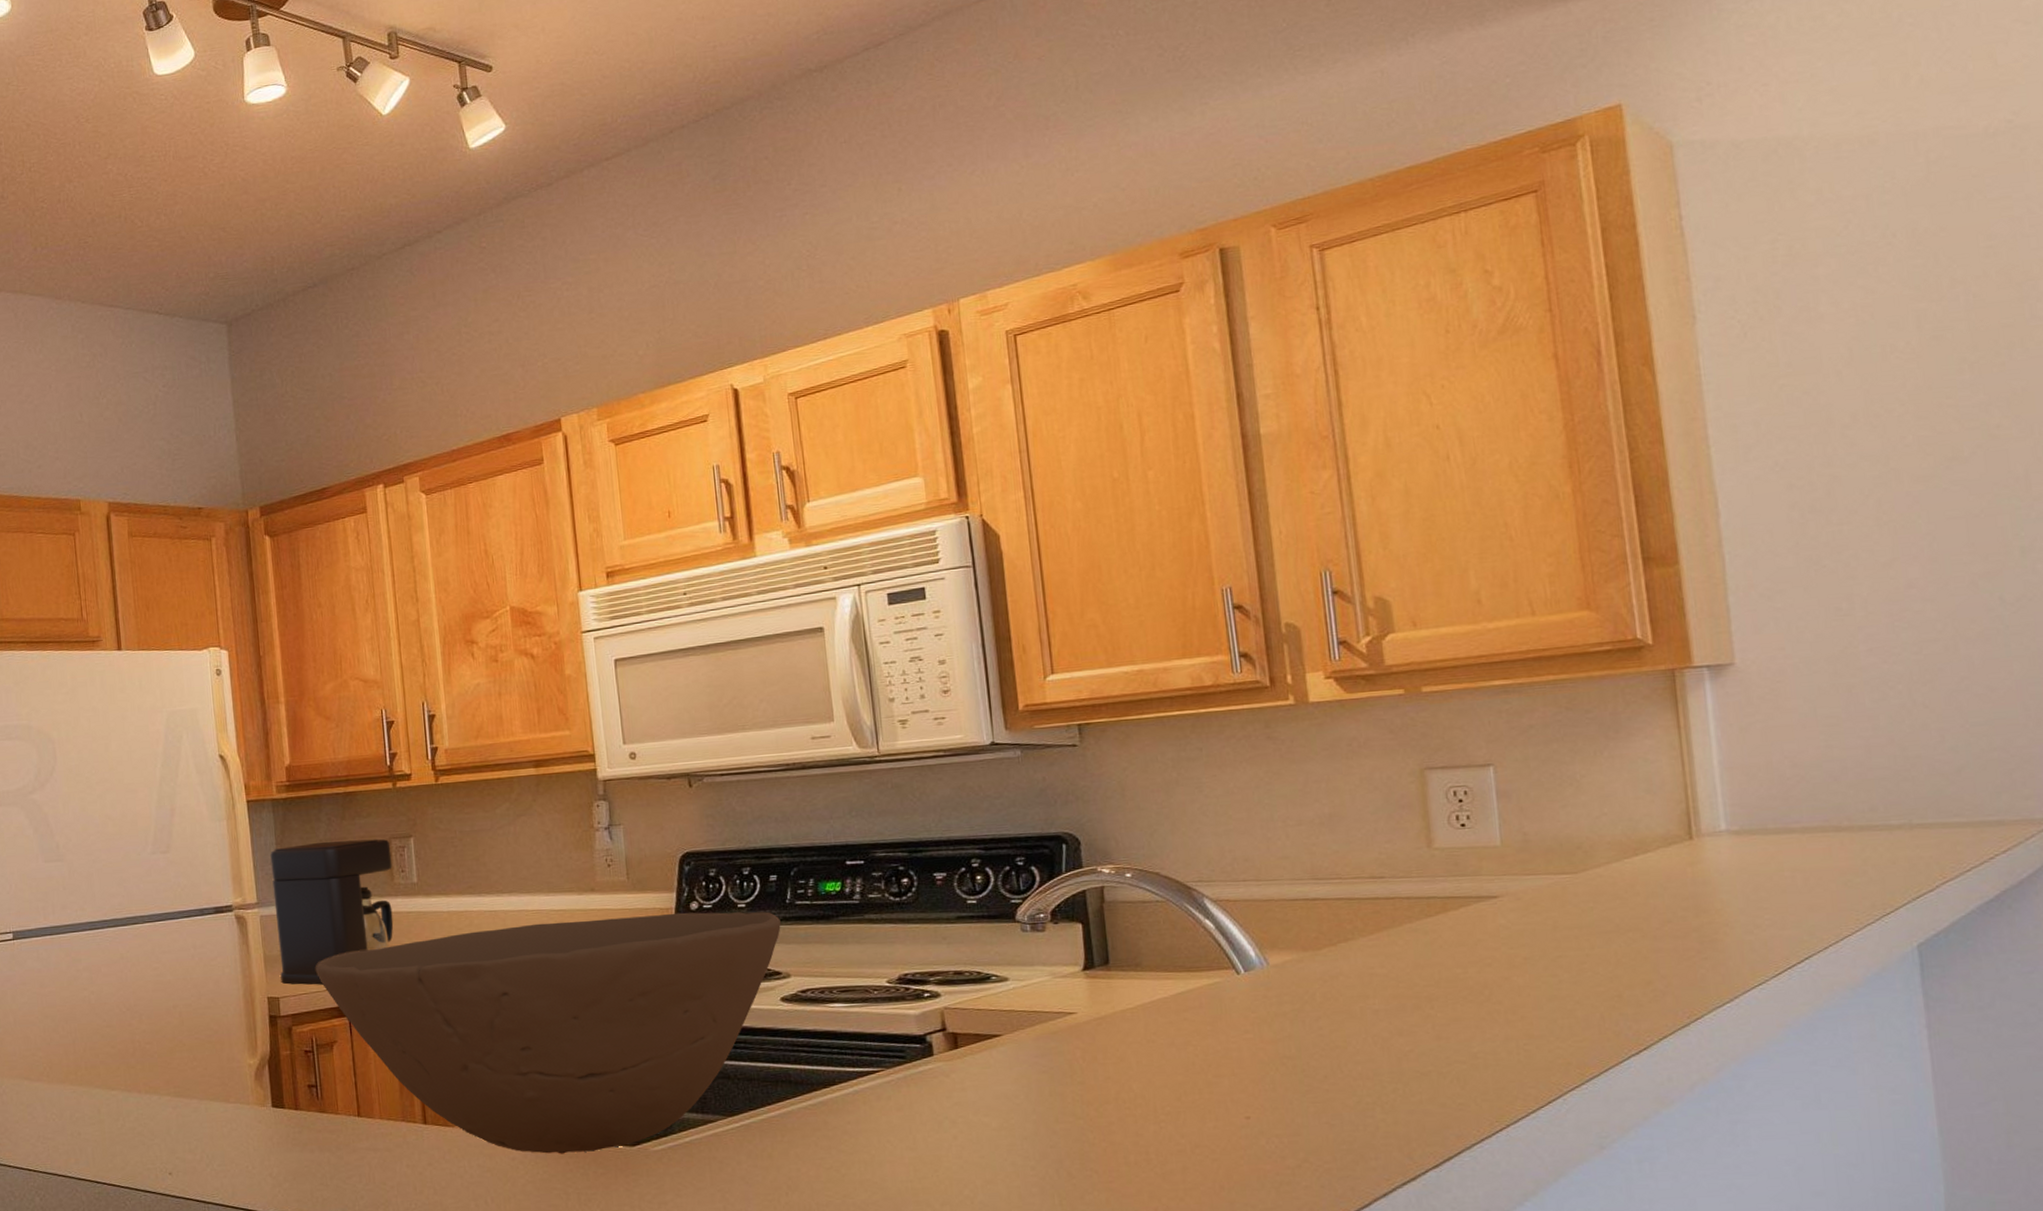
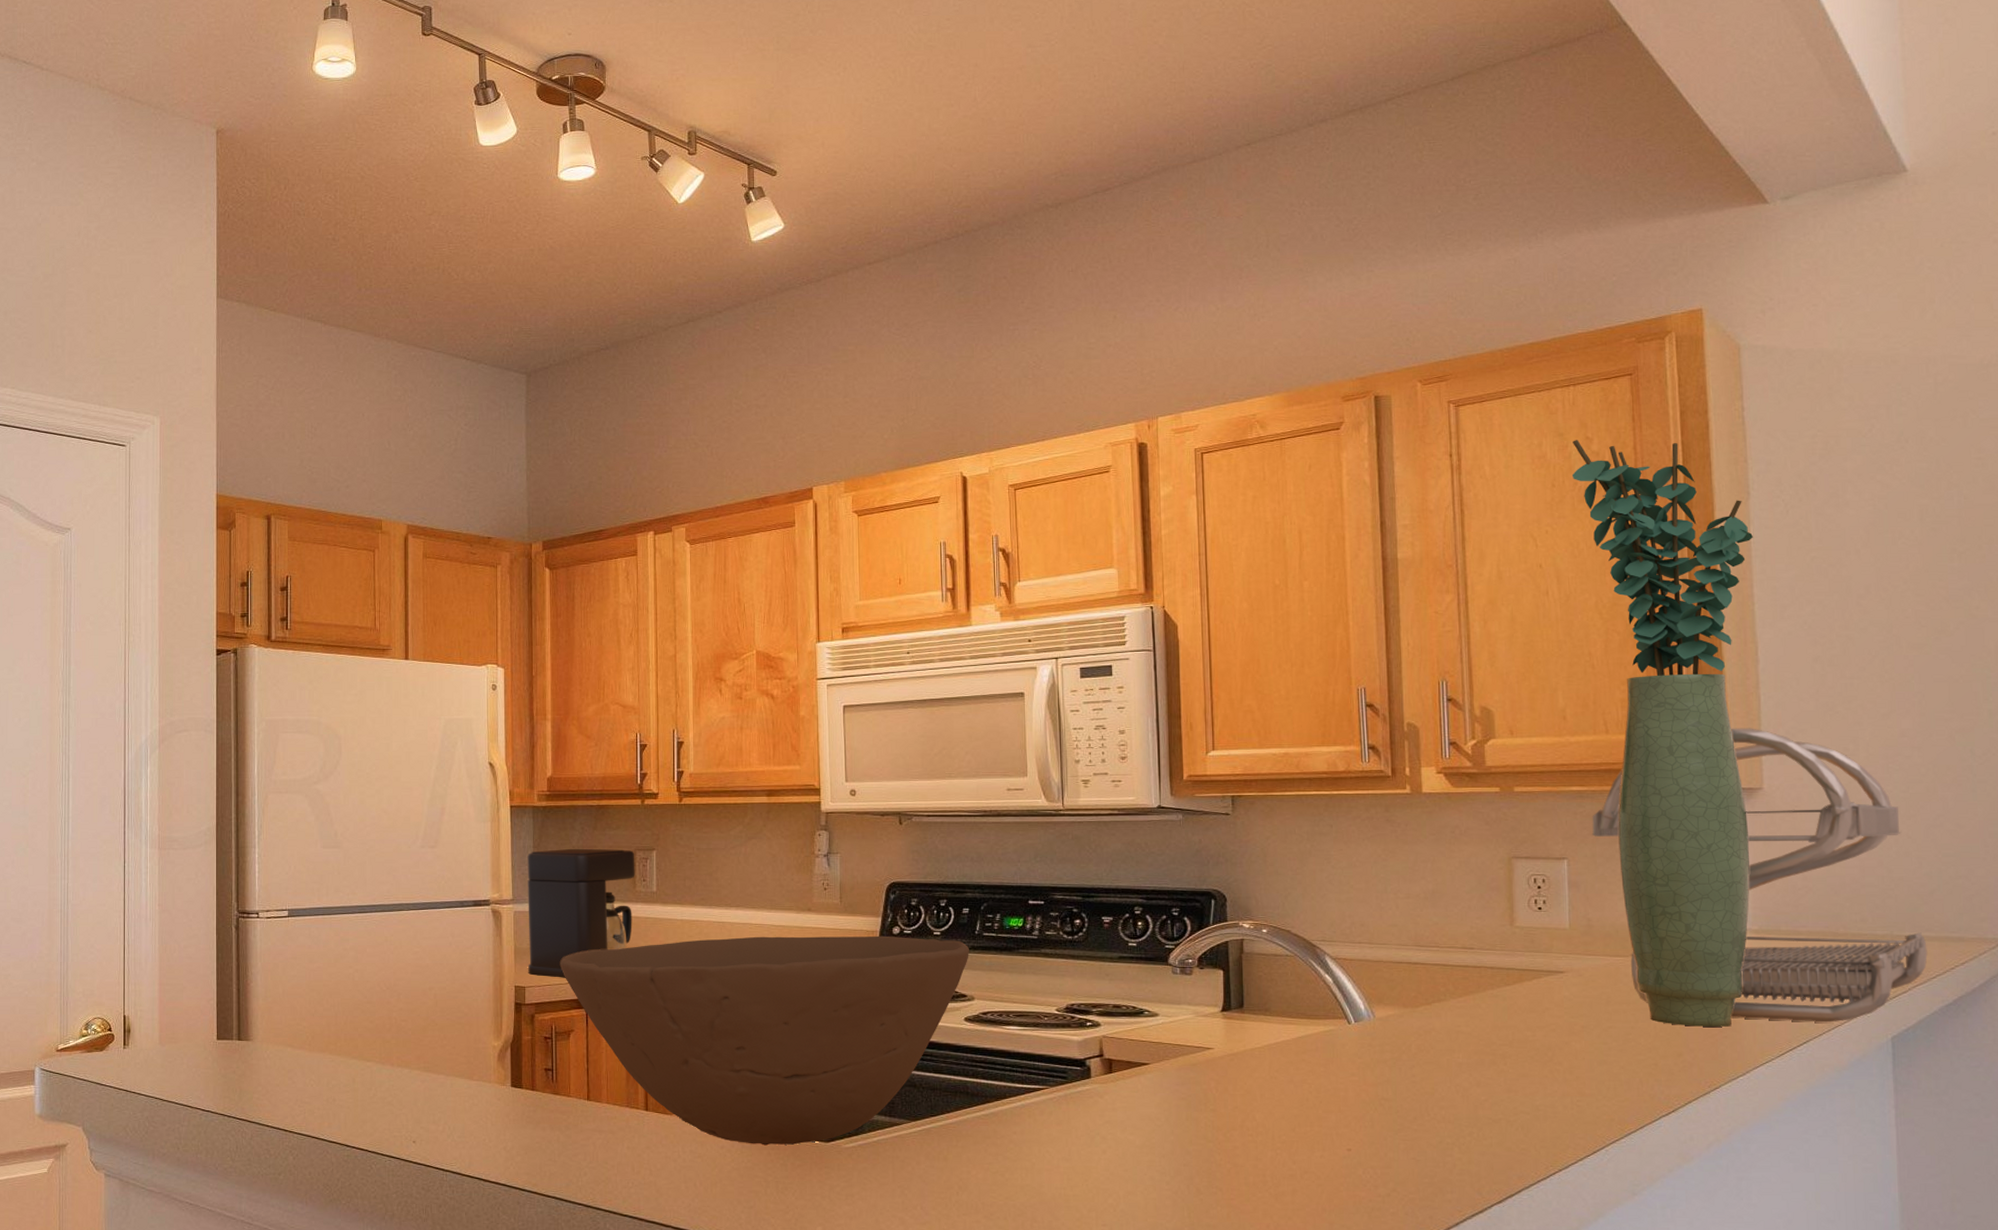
vase: none [1468,266,1726,949] -> present [1571,440,1753,1027]
dish rack: none [1520,593,1959,935] -> present [1592,728,1928,1023]

